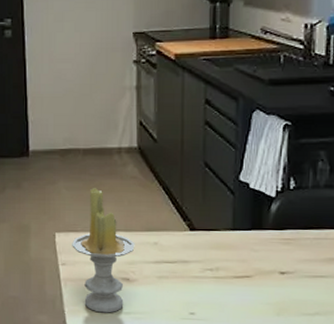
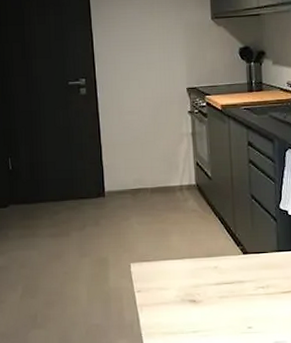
candle: present [72,188,135,313] -> none [145,222,199,333]

